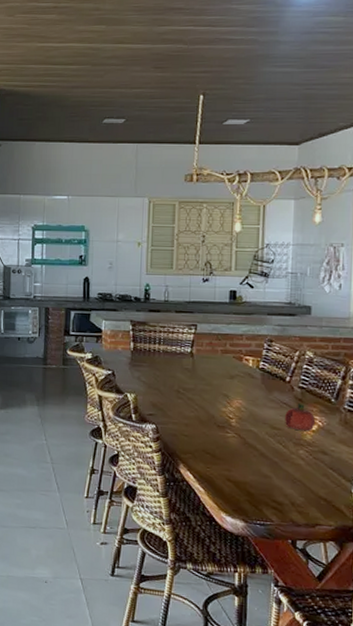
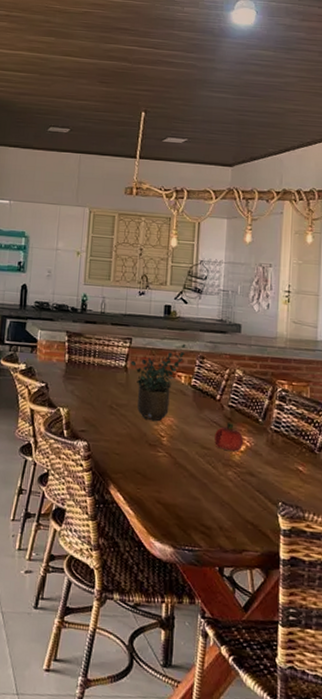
potted plant: none [196,328,253,404] -> present [130,344,186,422]

